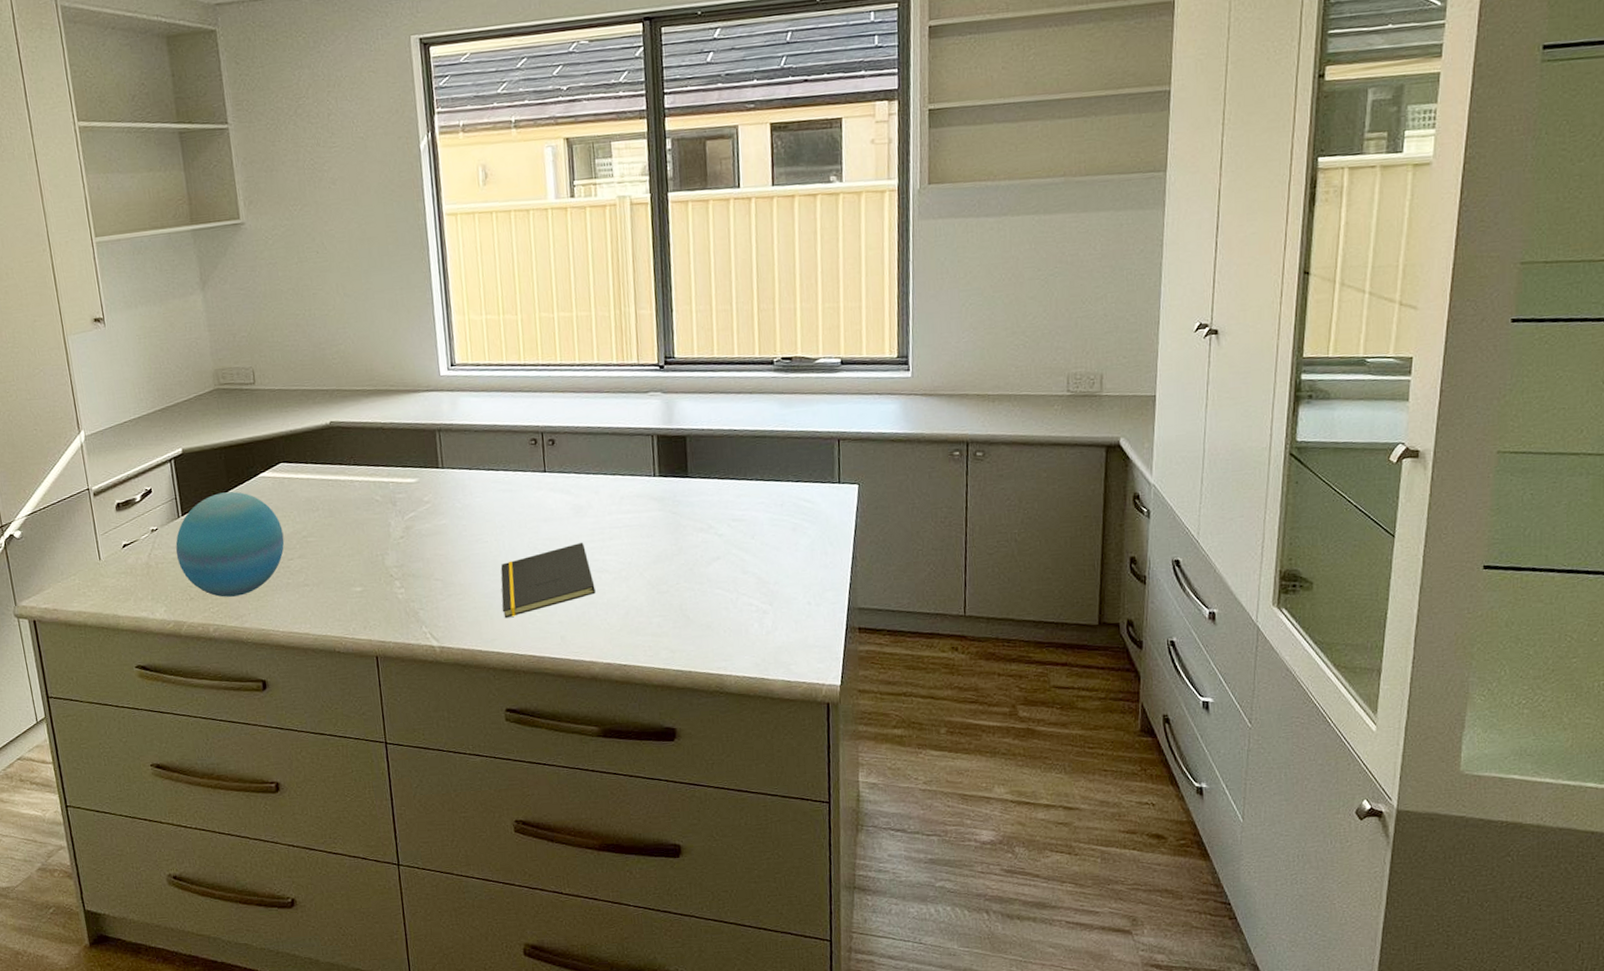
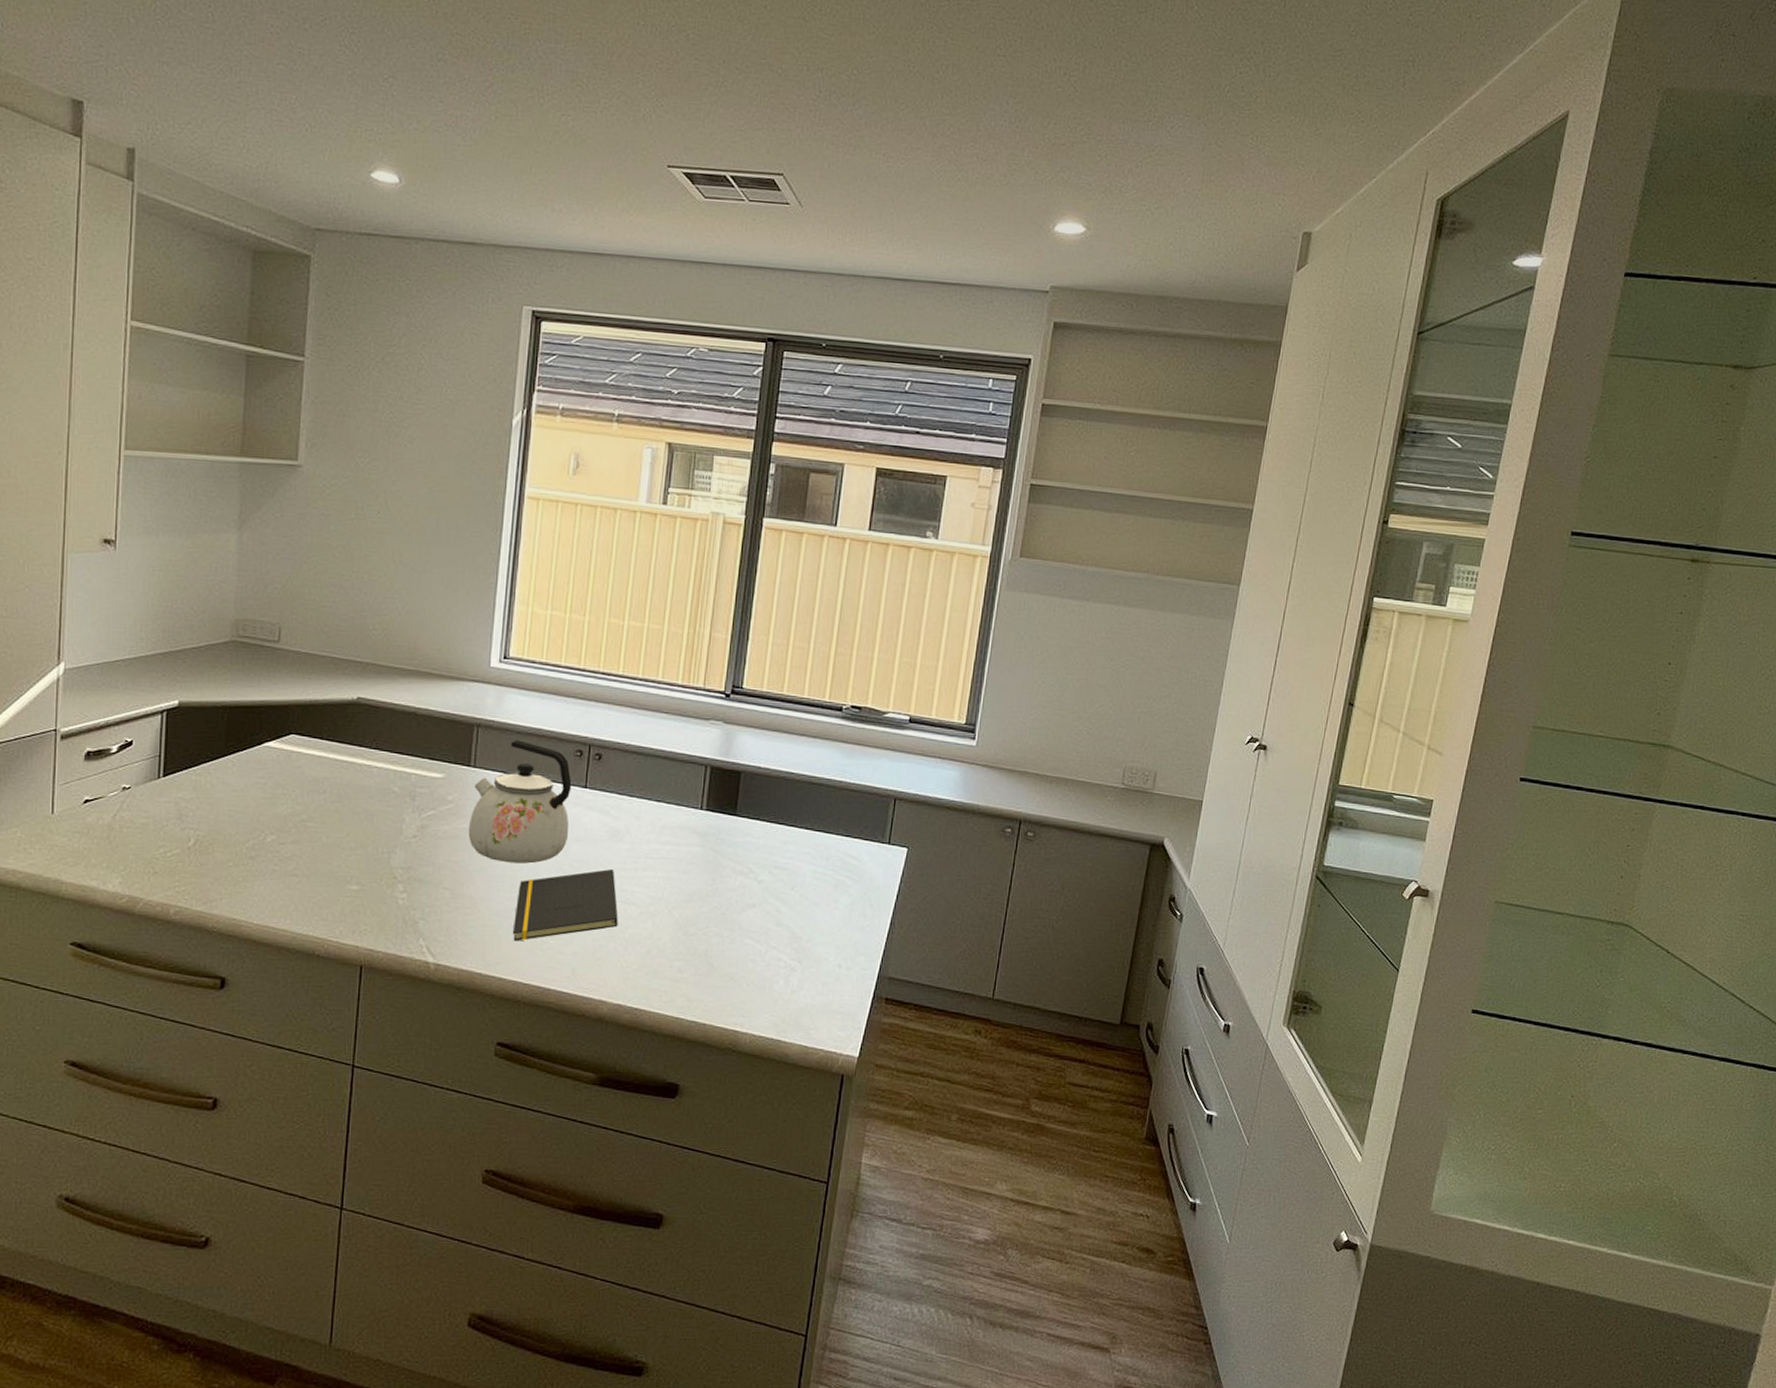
decorative orb: present [175,491,285,597] -> none [147,757,280,877]
kettle: none [445,438,537,550] -> present [468,740,572,864]

